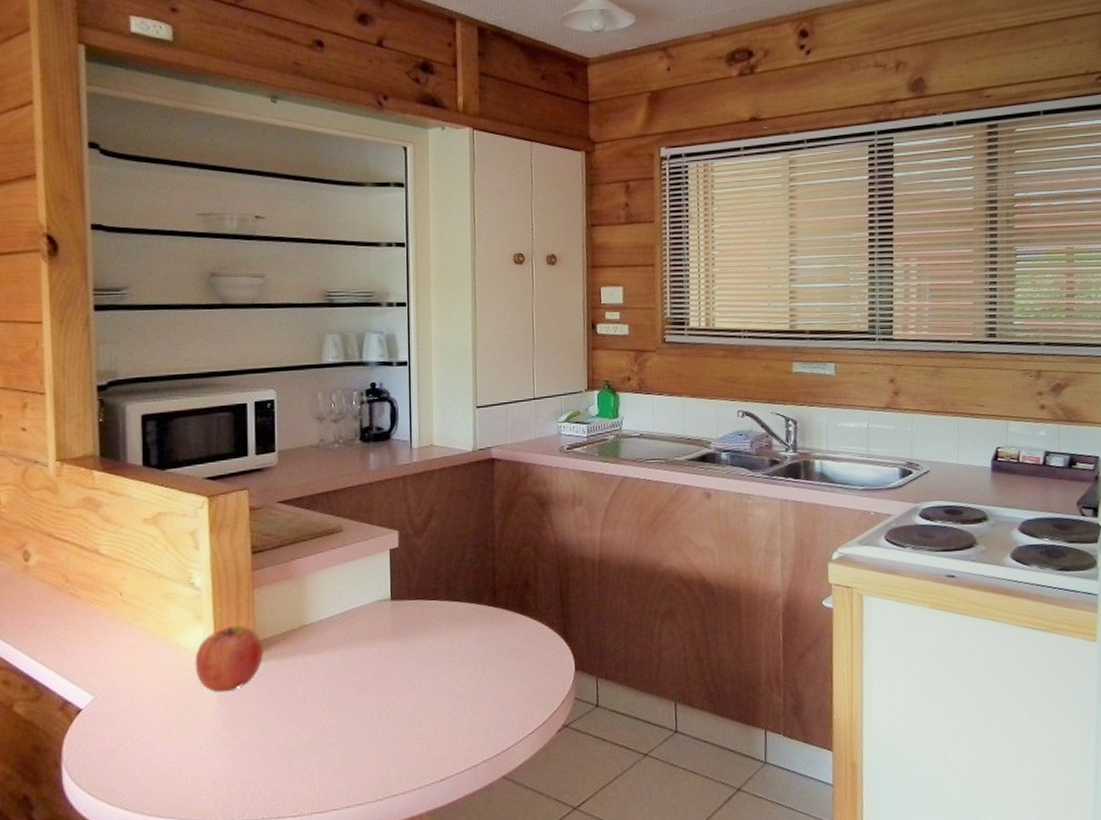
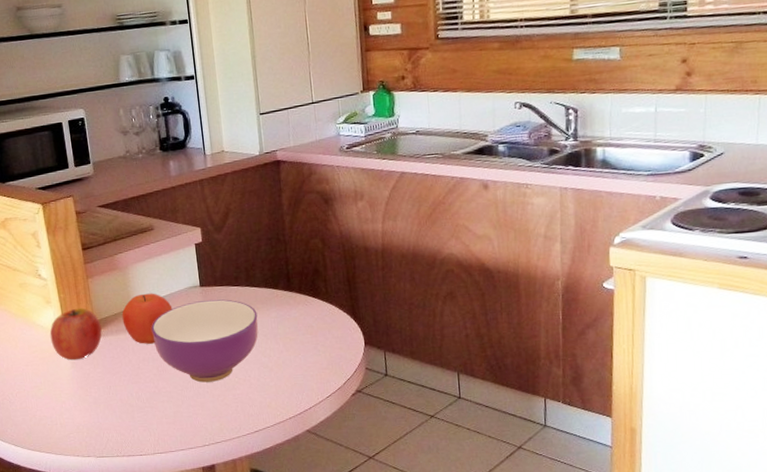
fruit: none [291,607,355,671] -> present [122,293,173,344]
bowl: none [326,615,456,719] -> present [151,299,259,383]

